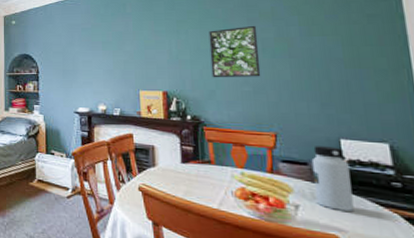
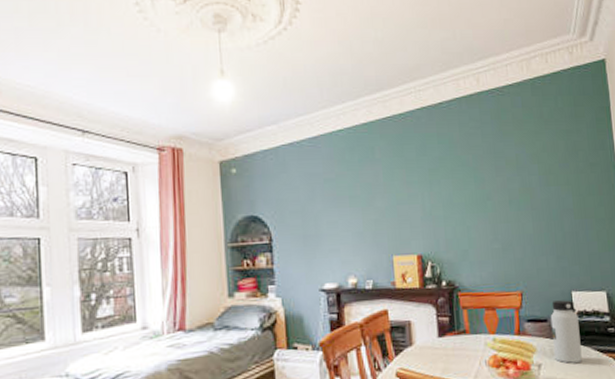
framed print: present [208,25,261,78] -> none [460,174,508,236]

